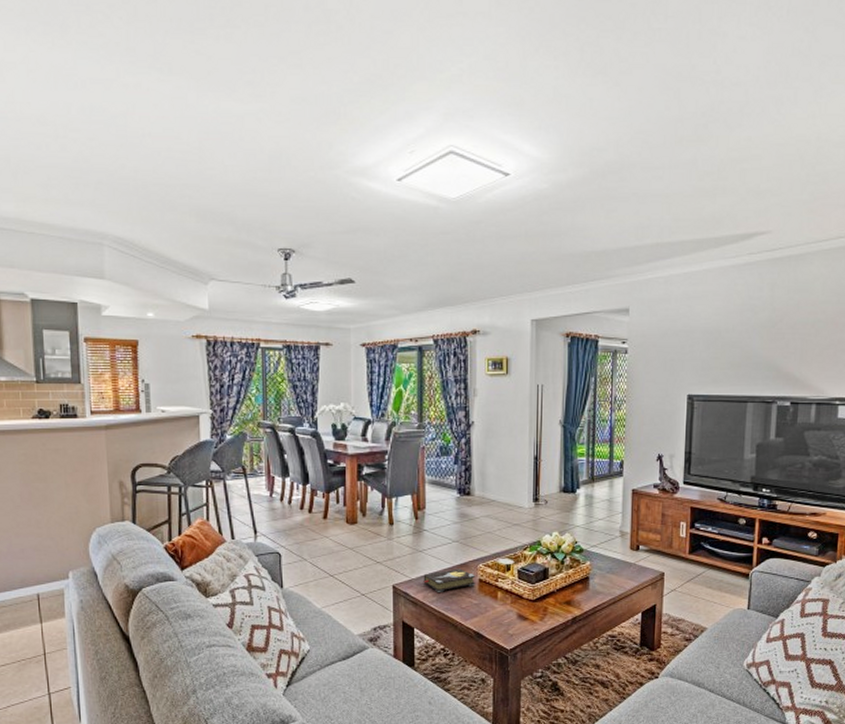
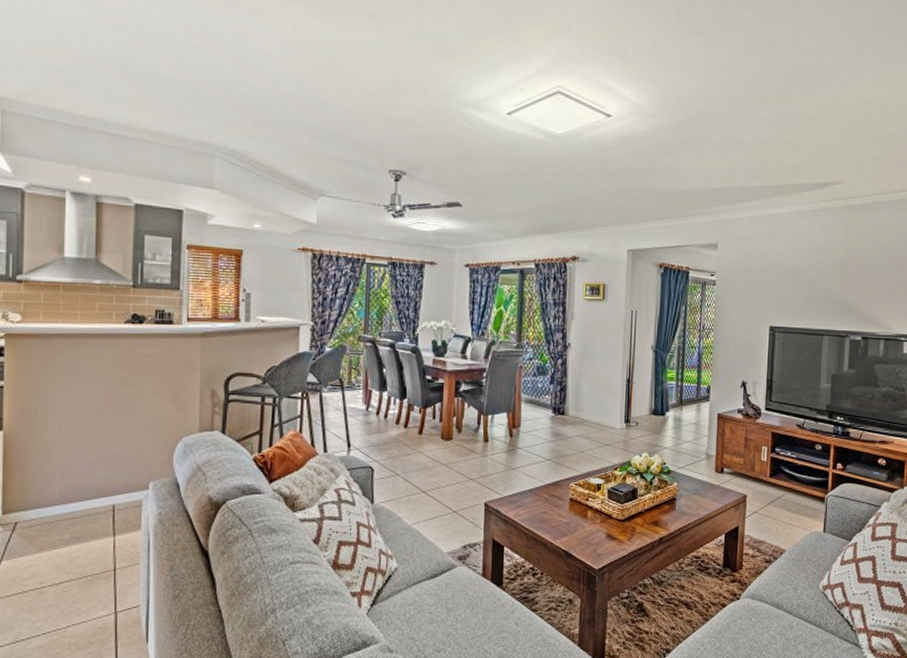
hardback book: present [422,569,475,592] -> none [514,487,566,510]

